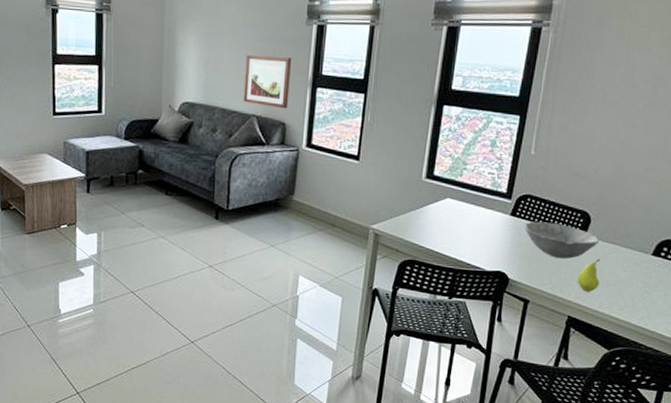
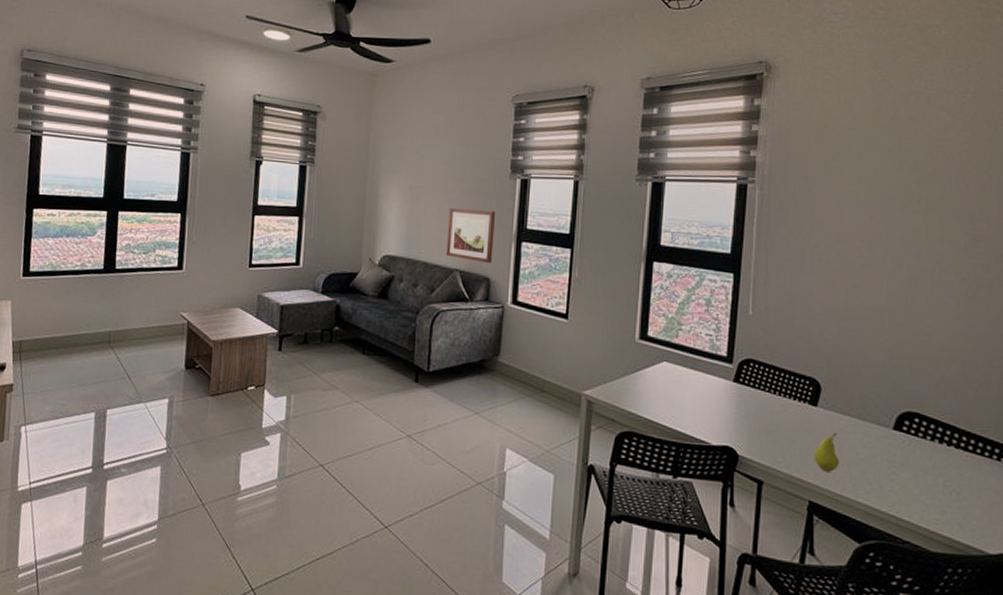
bowl: present [524,221,599,259] -> none [749,389,833,432]

